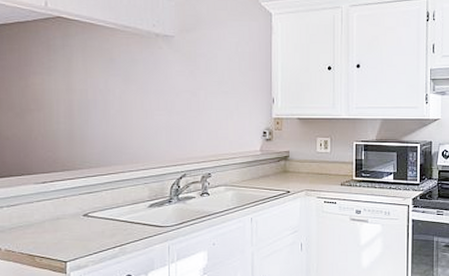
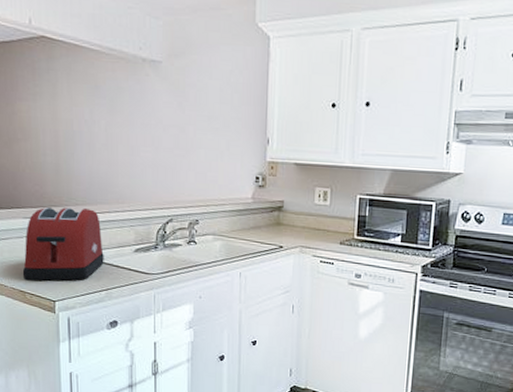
toaster: none [32,171,118,244] -> present [22,207,104,281]

